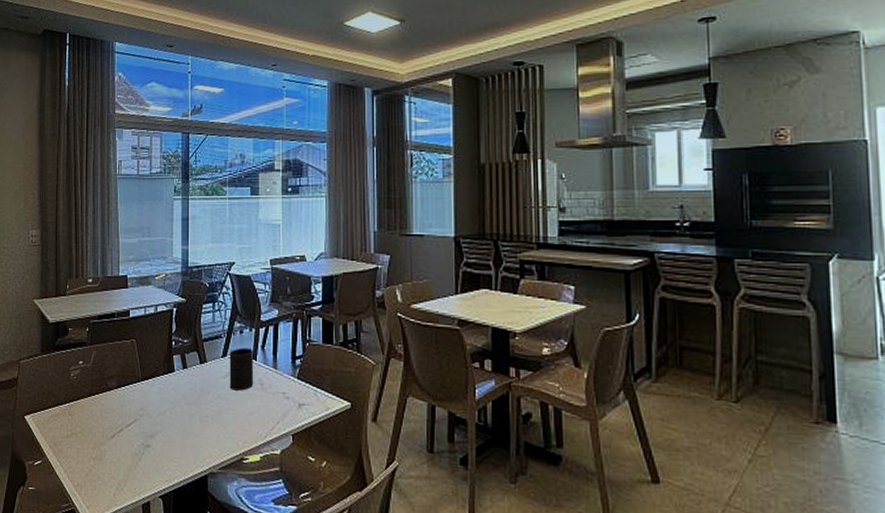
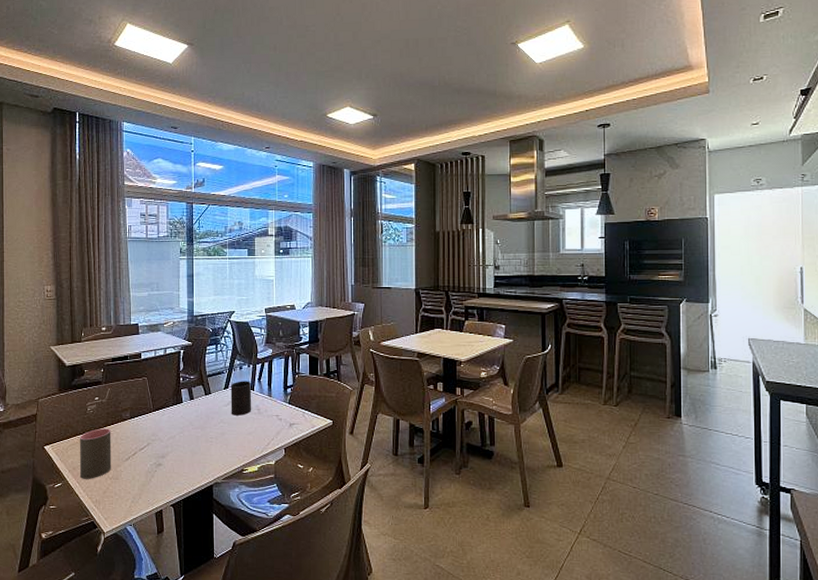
cup: none [62,398,96,458] -> present [80,428,112,479]

